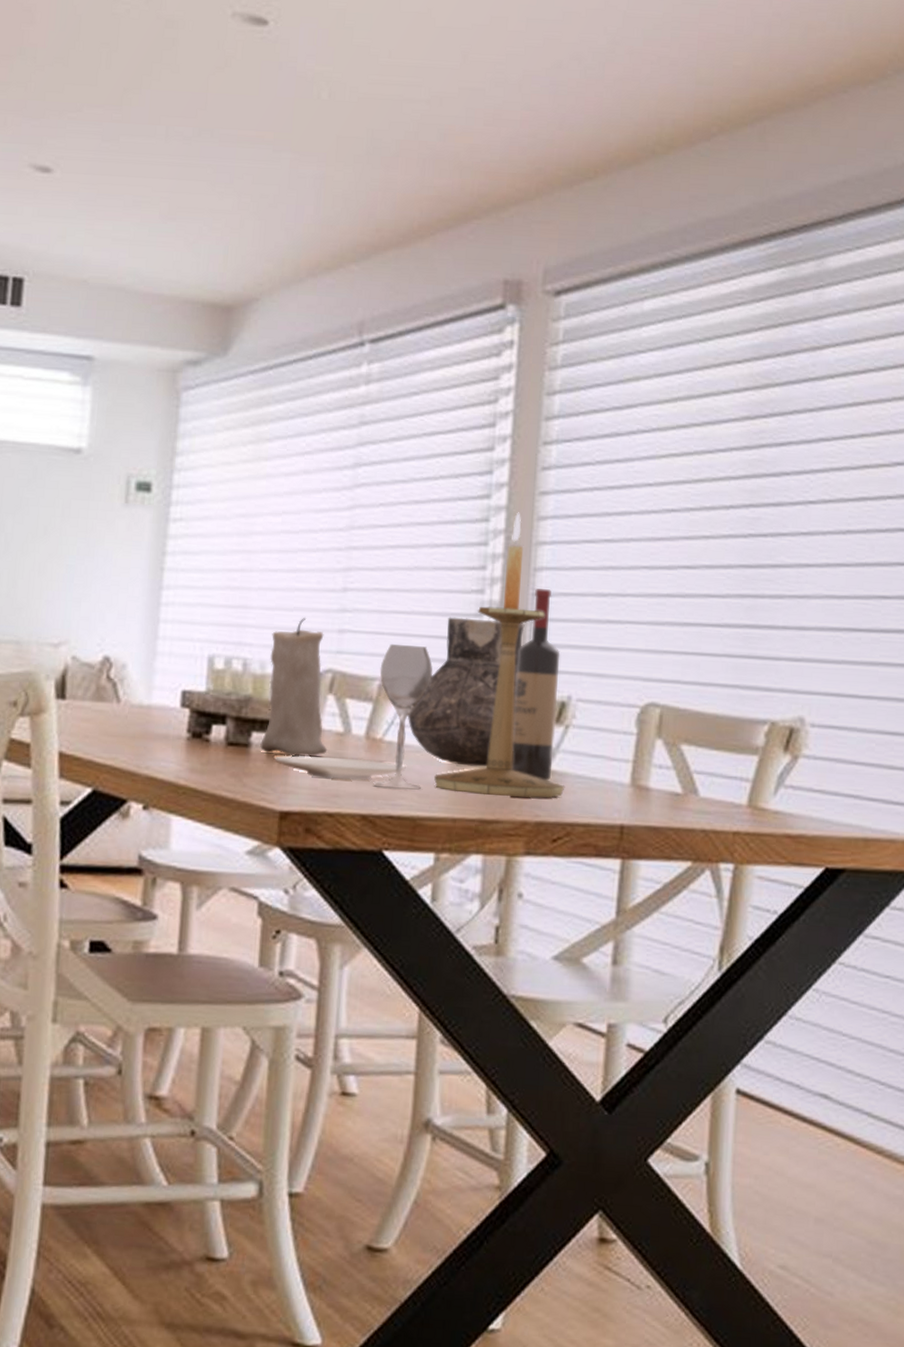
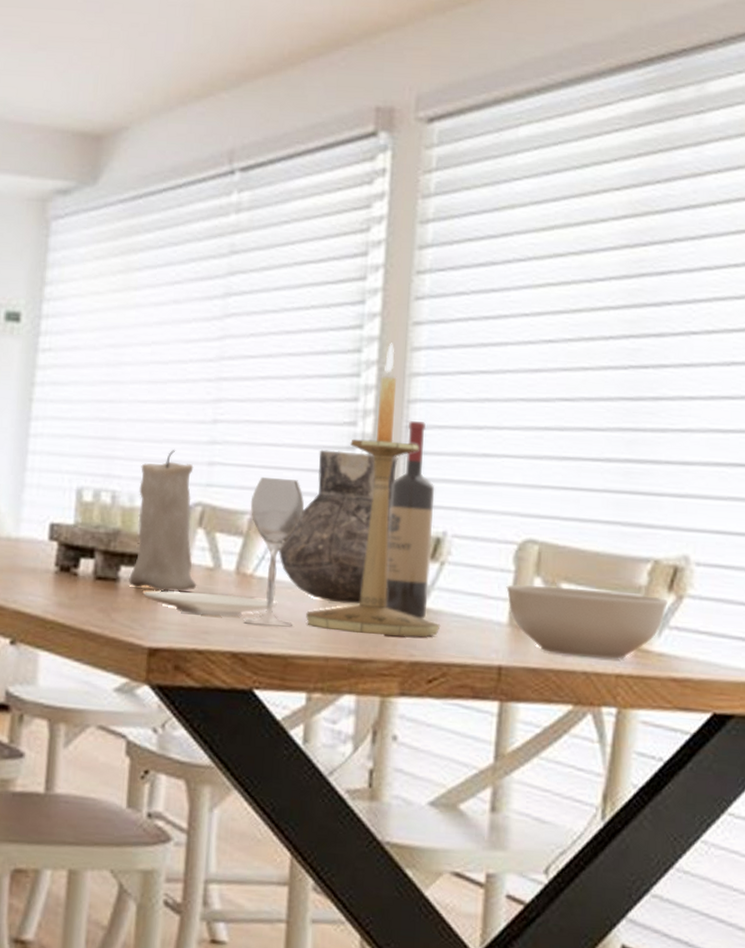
bowl: none [628,746,784,817] -> present [506,584,668,659]

